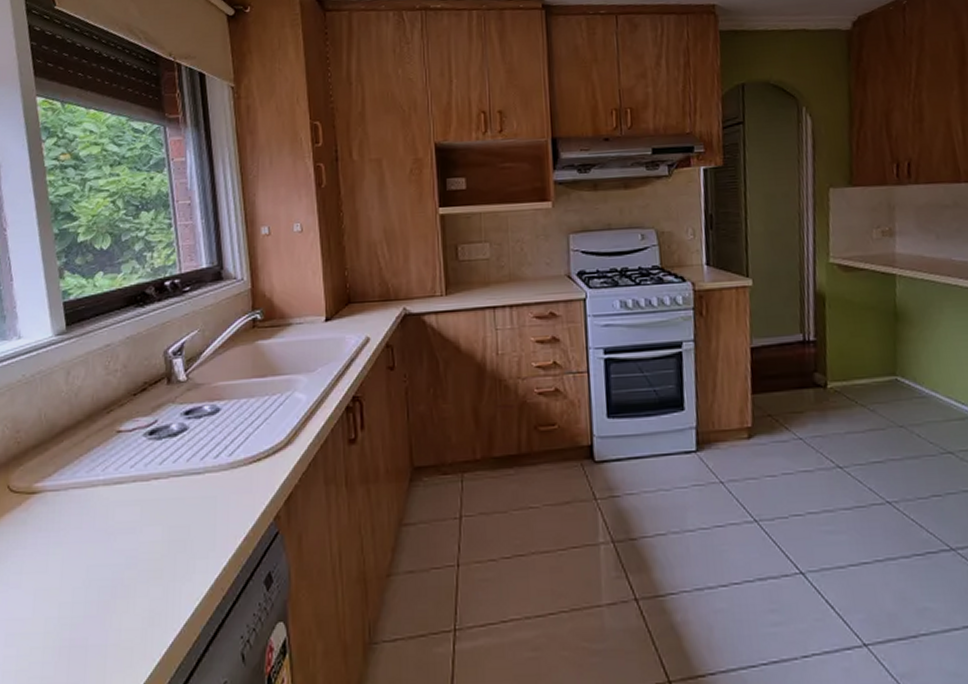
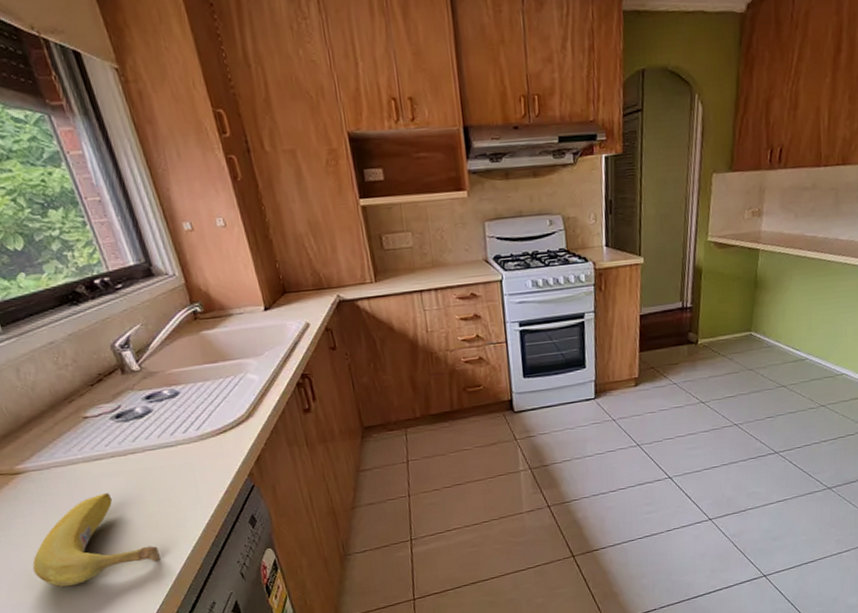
fruit: none [14,526,155,648] -> present [32,493,160,587]

